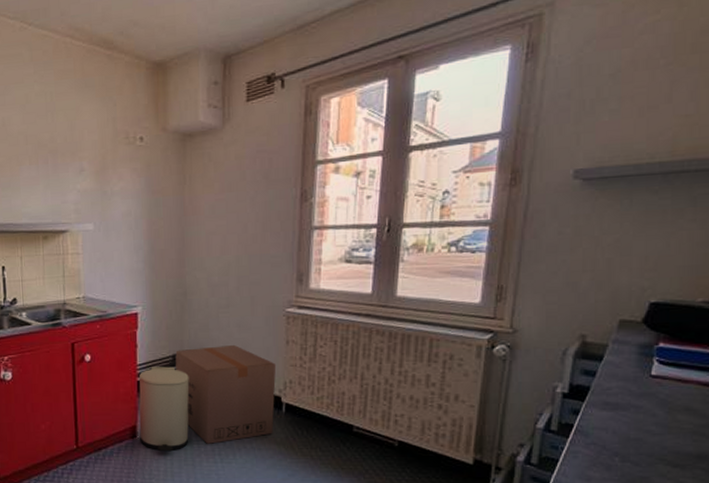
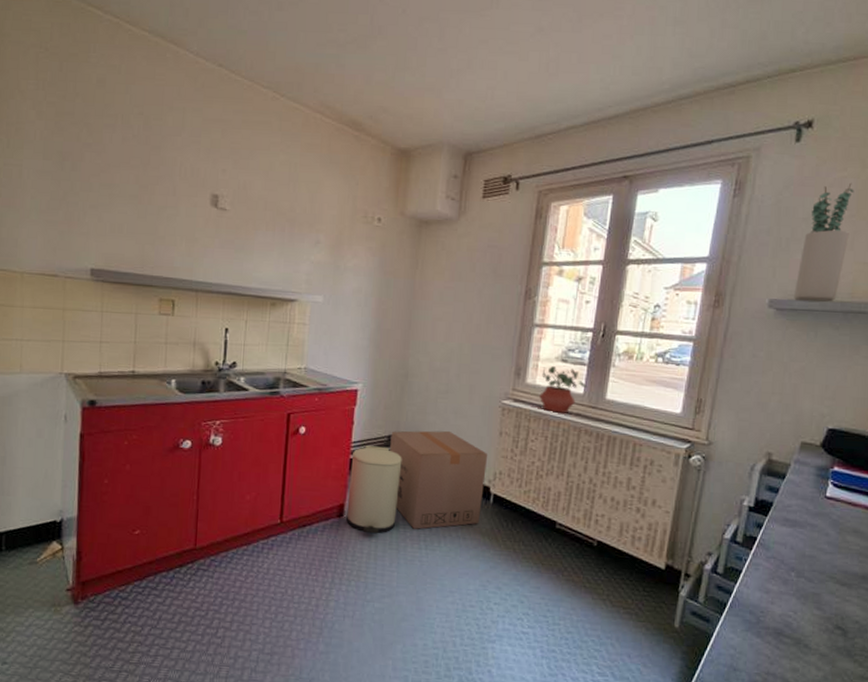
potted plant: none [325,268,376,316] -> present [539,366,588,413]
vase: none [603,25,670,168] -> present [794,182,854,303]

